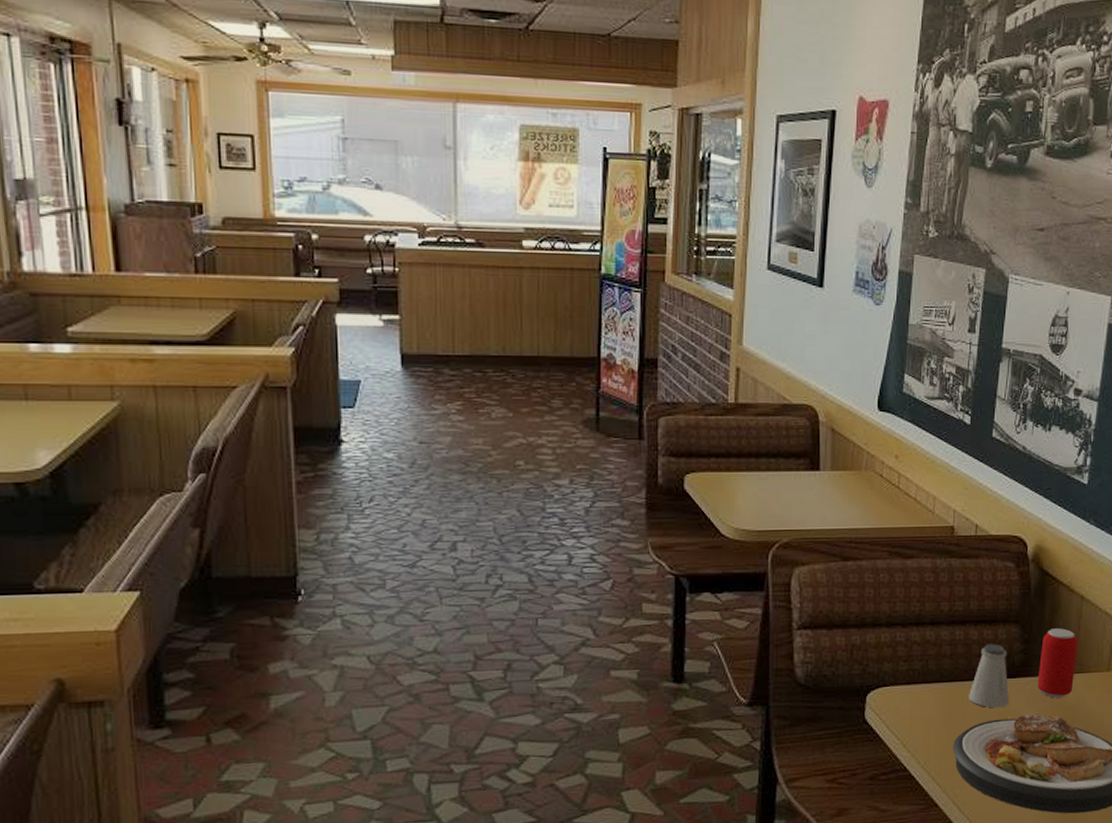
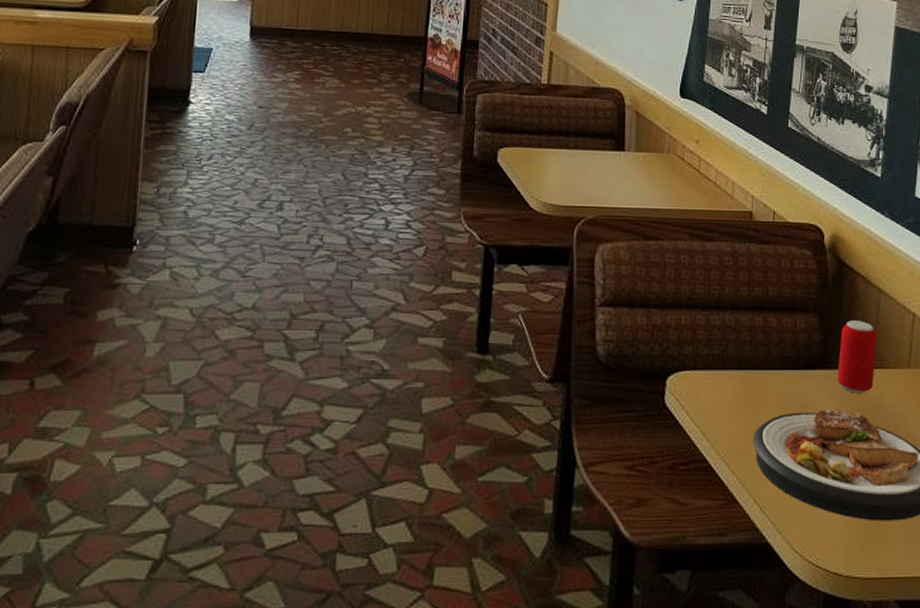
saltshaker: present [969,644,1009,708] -> none [768,332,809,400]

